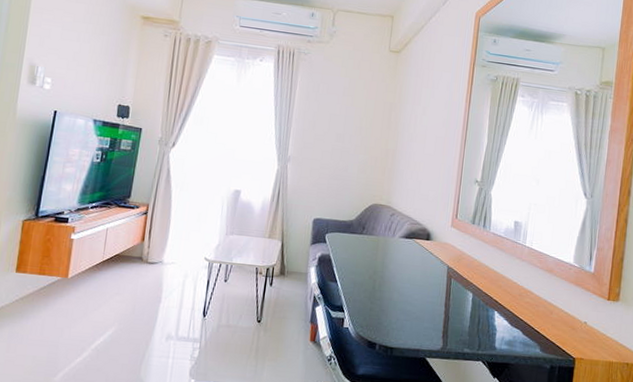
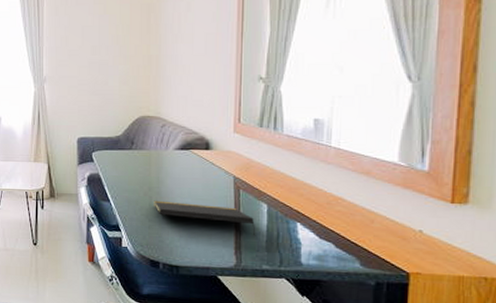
notepad: none [377,284,461,322] -> present [154,200,256,236]

